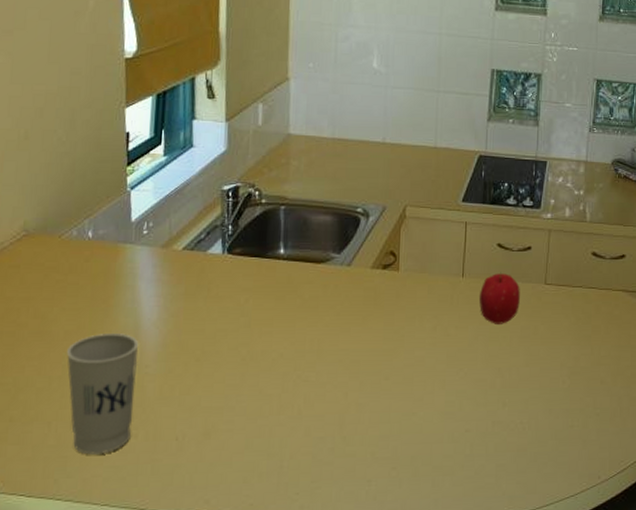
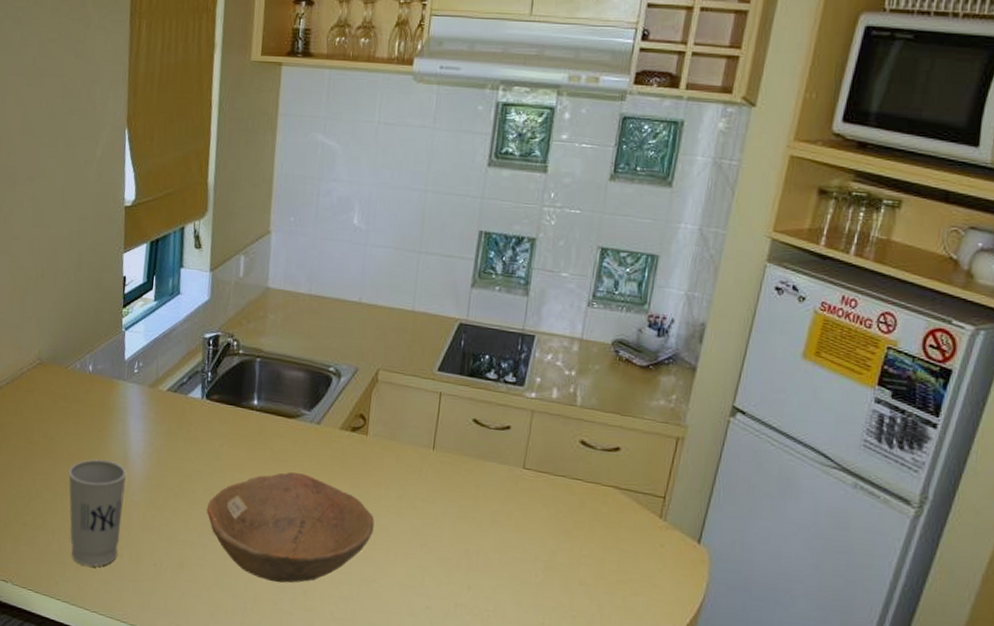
bowl: none [233,318,411,434] -> present [206,472,375,583]
fruit: present [478,272,520,324] -> none [449,449,495,505]

